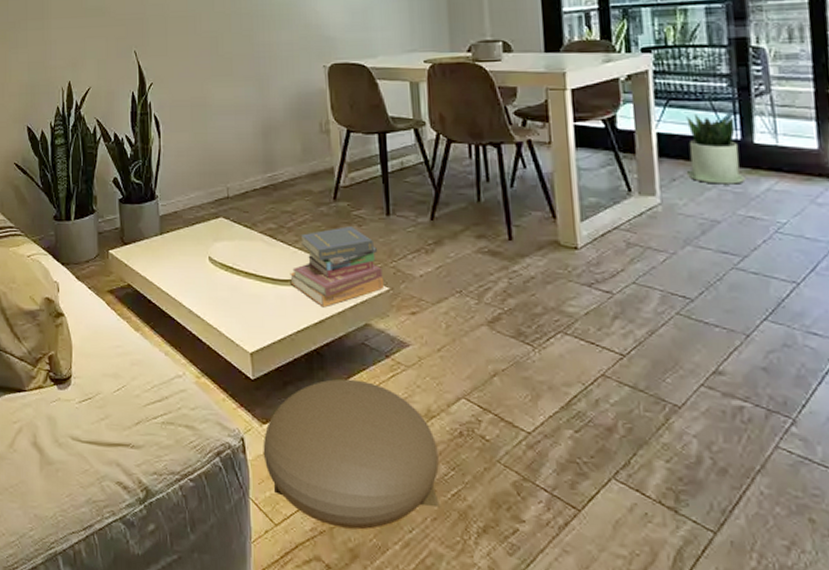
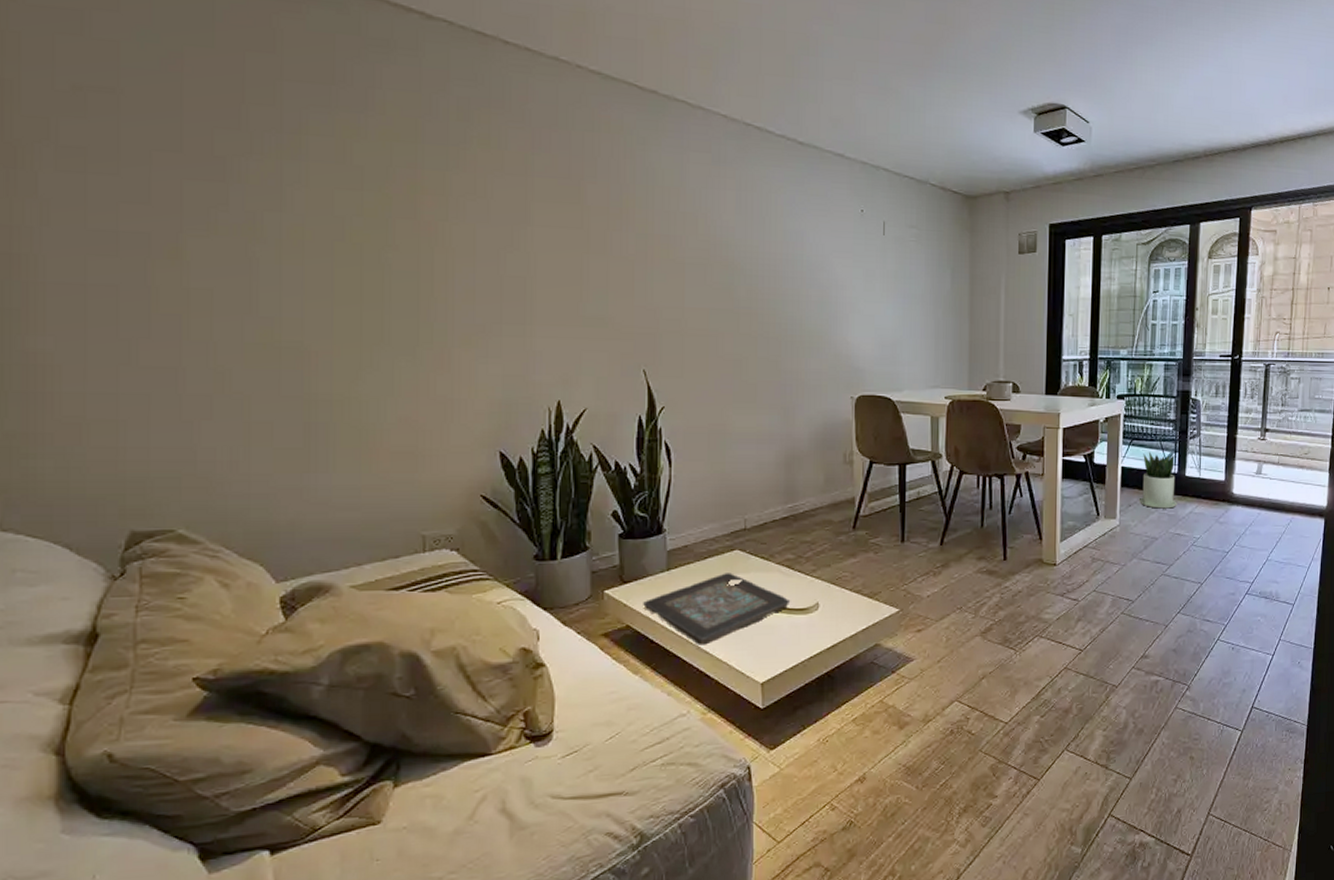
decorative tray: none [141,239,275,309] -> present [643,573,791,645]
pouf: present [263,378,441,530] -> none [769,696,932,833]
books: present [290,226,385,308] -> none [805,554,895,633]

